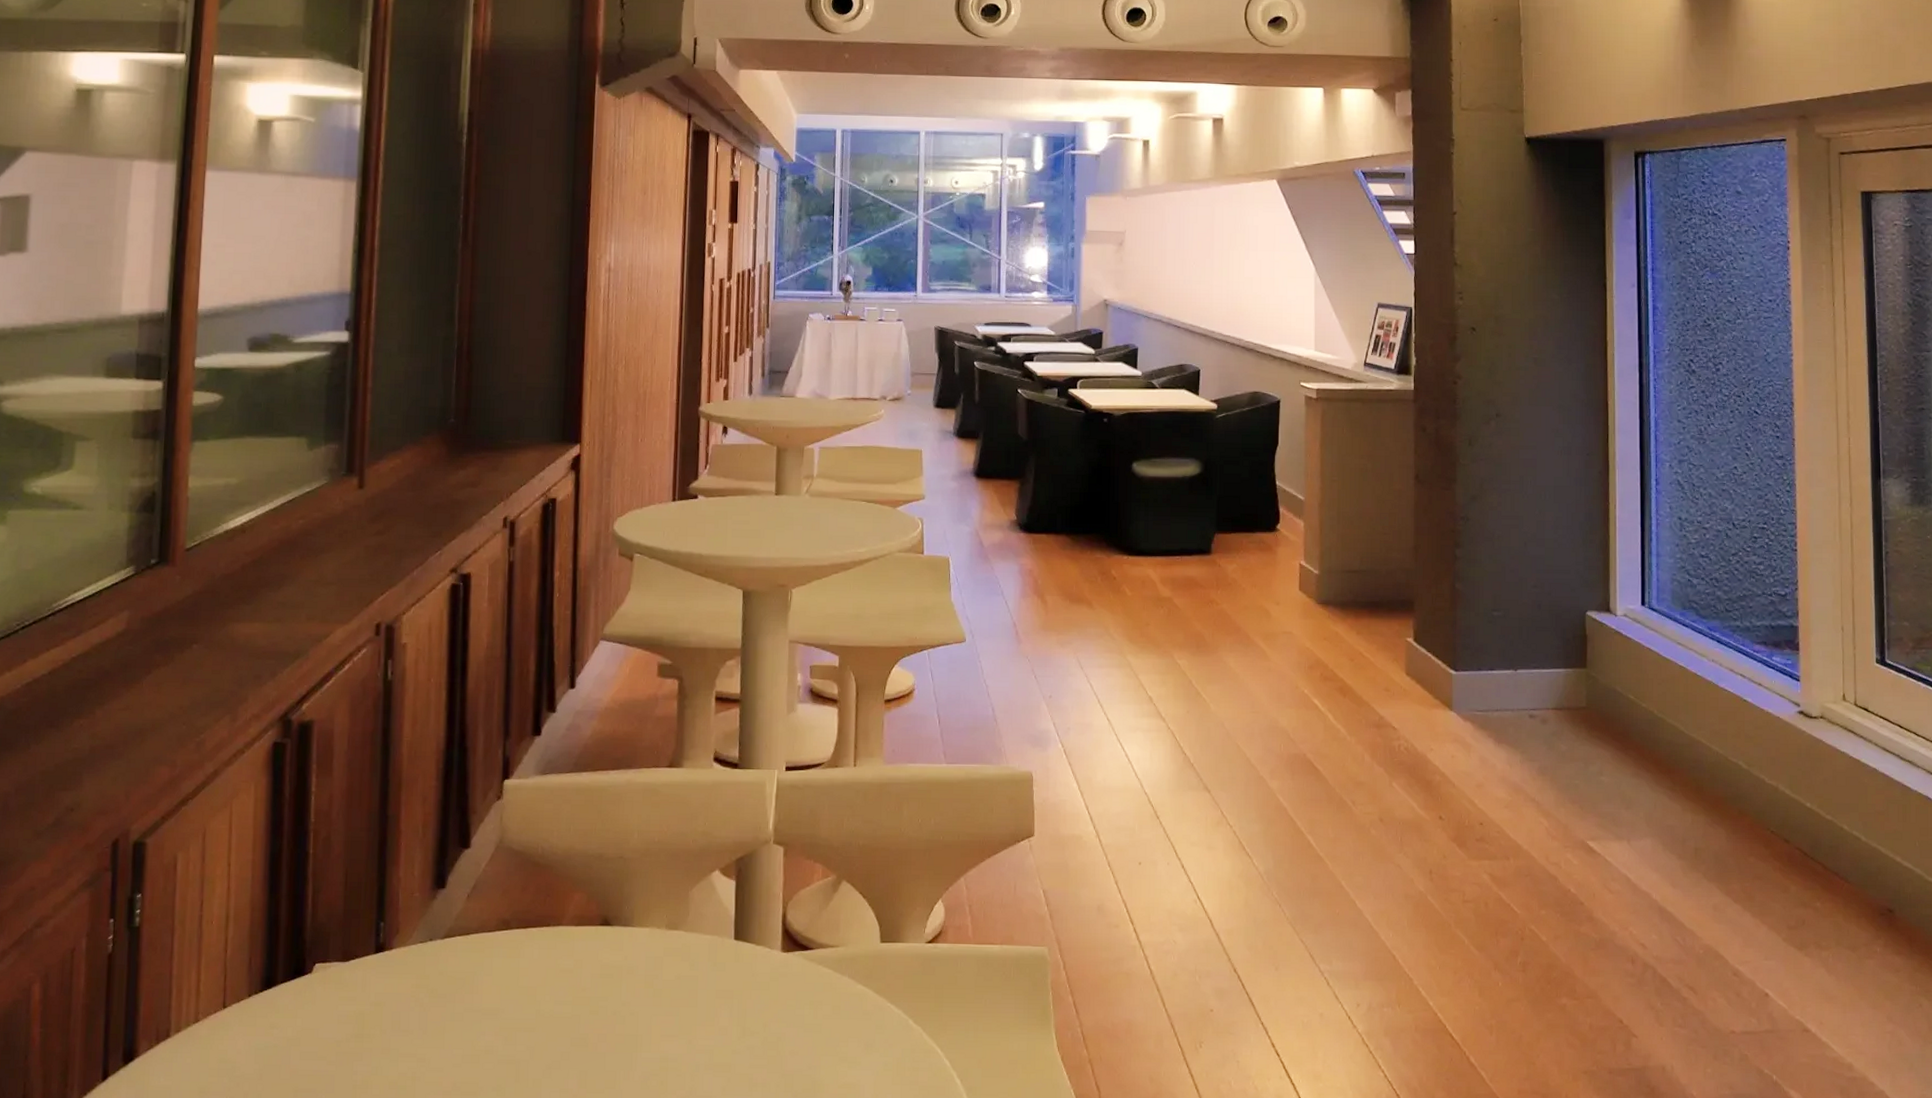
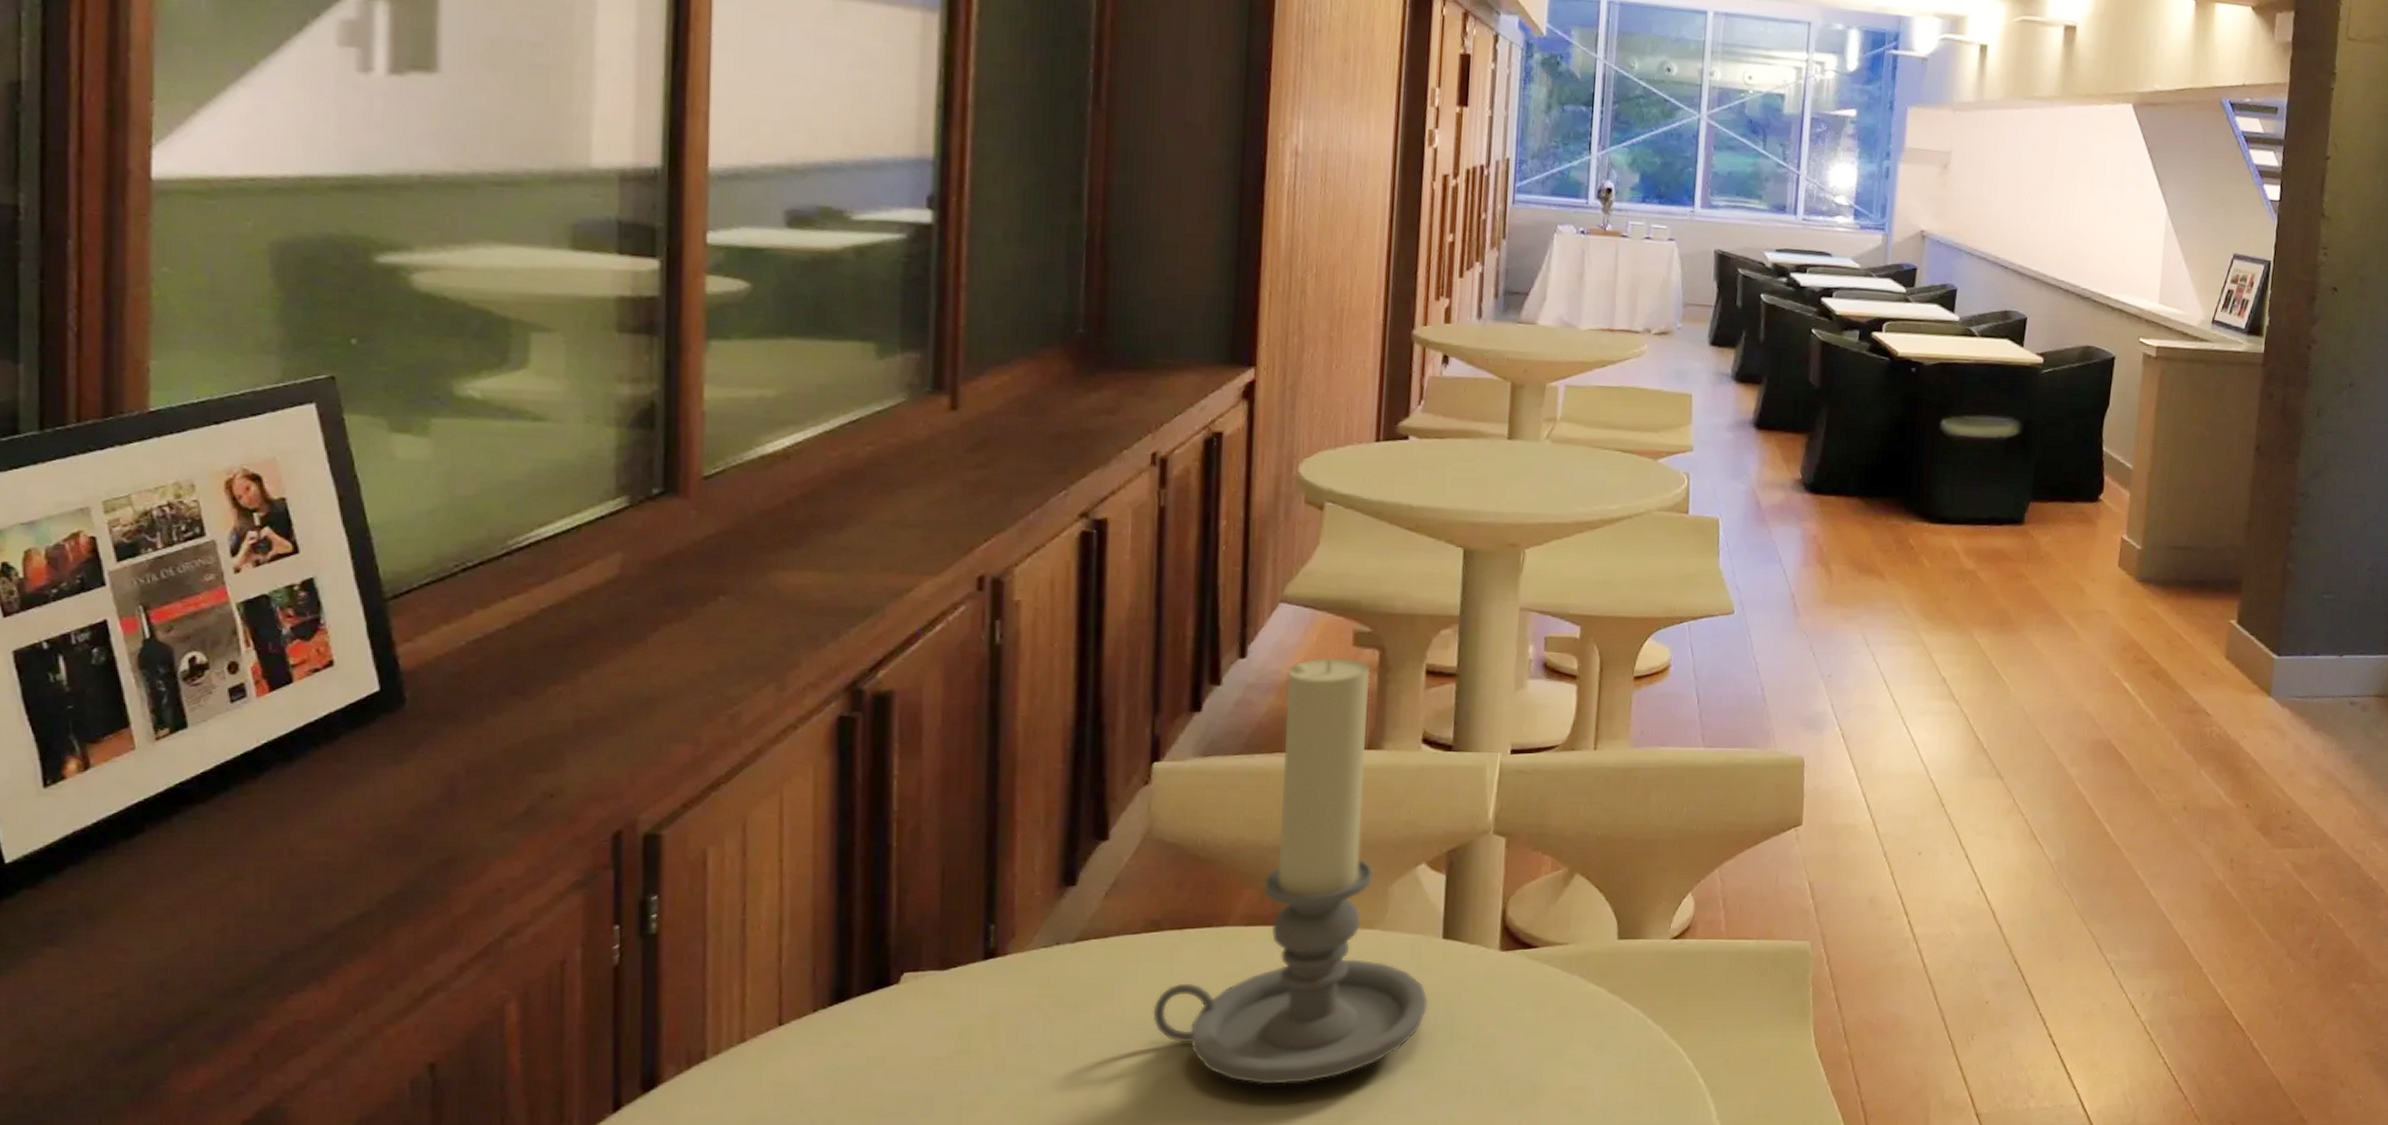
candle holder: none [503,687,723,1073] -> present [1153,657,1428,1085]

